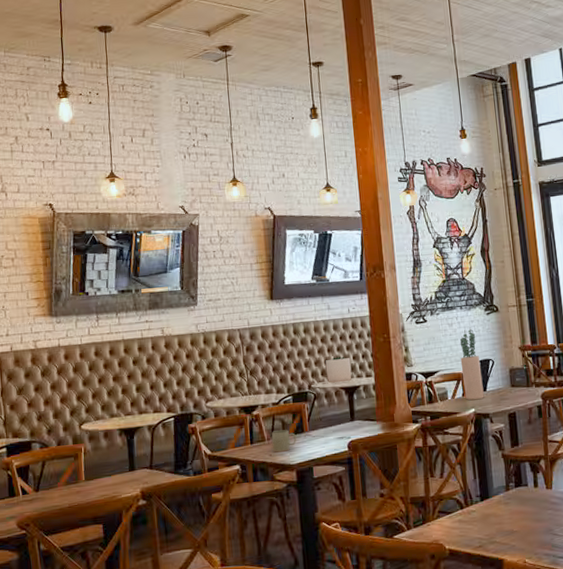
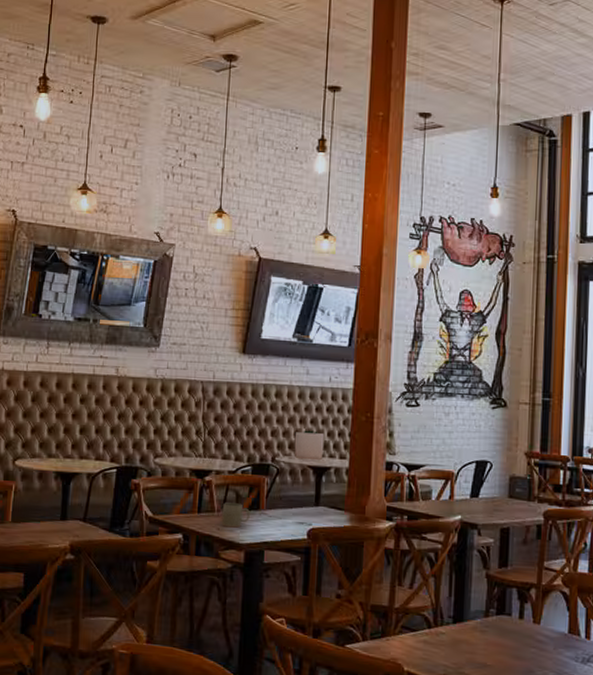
vase: present [459,327,484,401] -> none [452,420,476,507]

